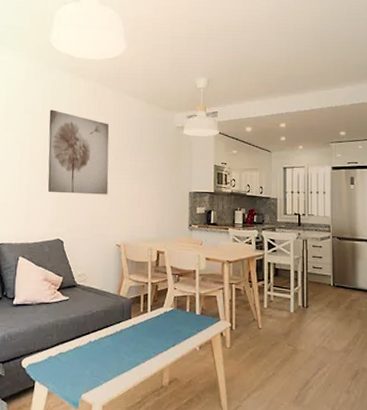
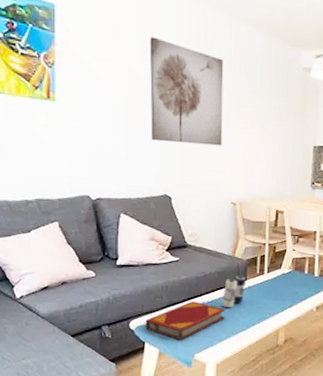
hardback book: none [36,339,111,379] -> present [145,301,225,340]
candle: none [108,313,131,346] -> present [222,275,247,307]

